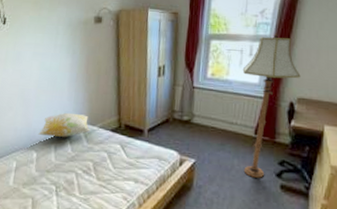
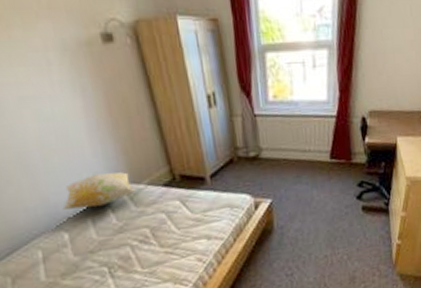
floor lamp: present [242,33,301,178] -> none [307,36,370,205]

